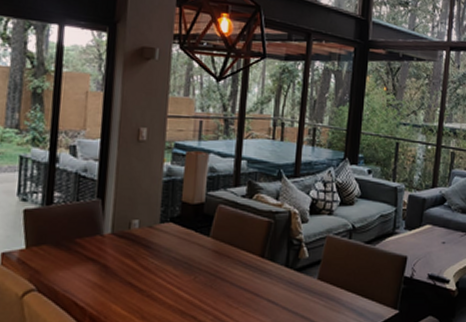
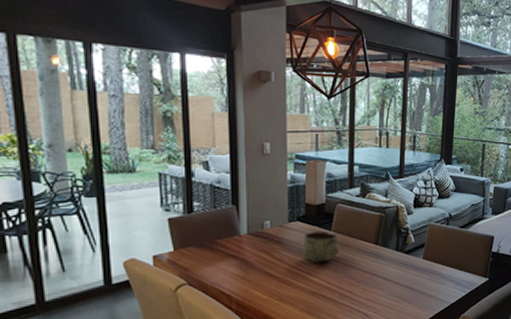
decorative bowl: none [173,235,218,275] -> present [302,230,339,263]

